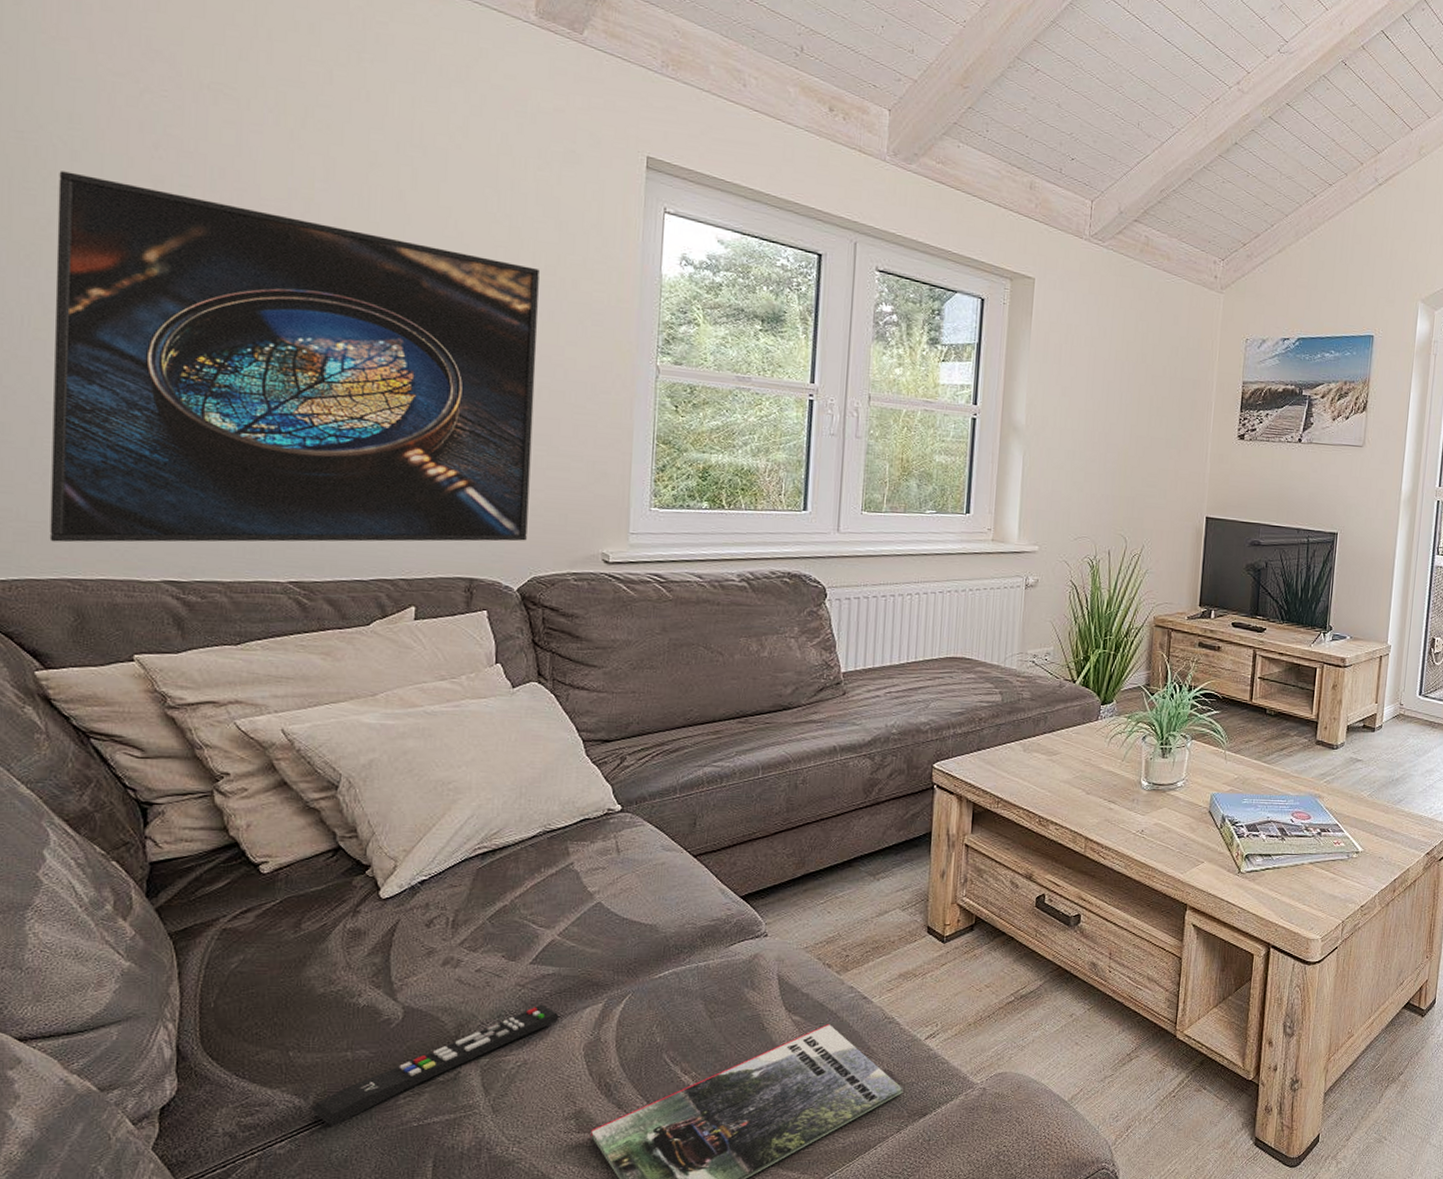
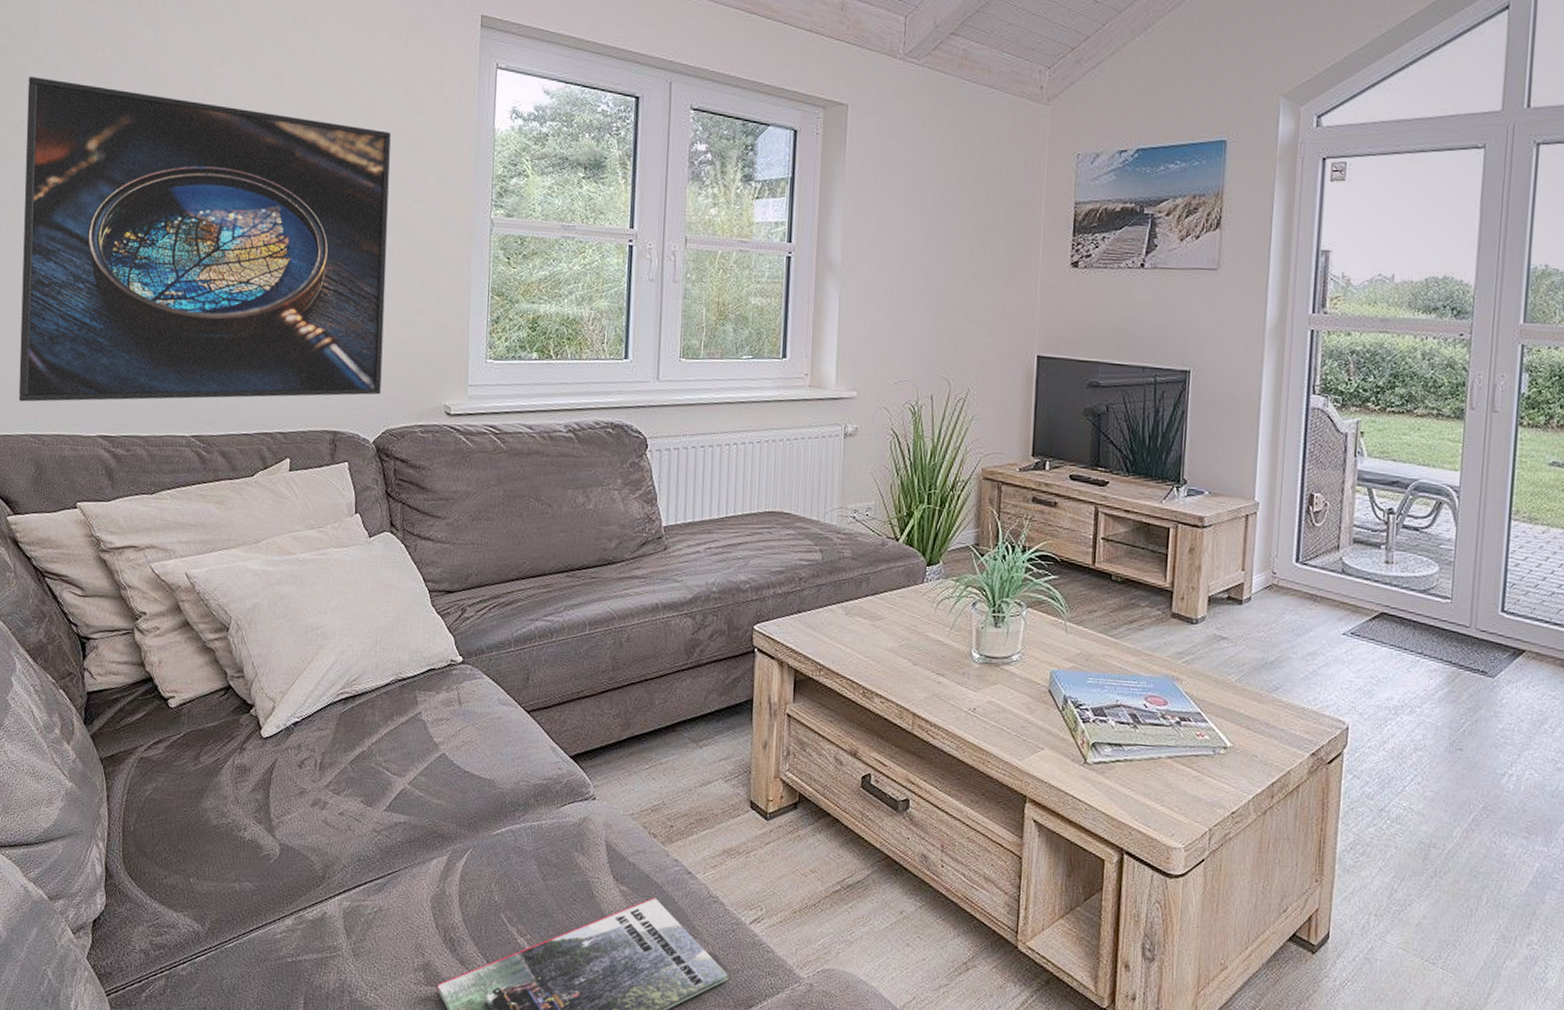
remote control: present [310,1004,559,1128] -> none [206,852,410,955]

